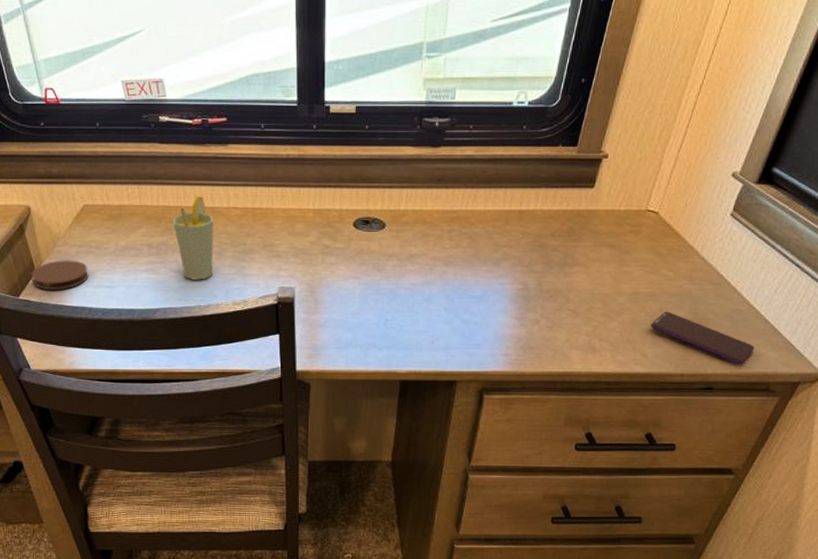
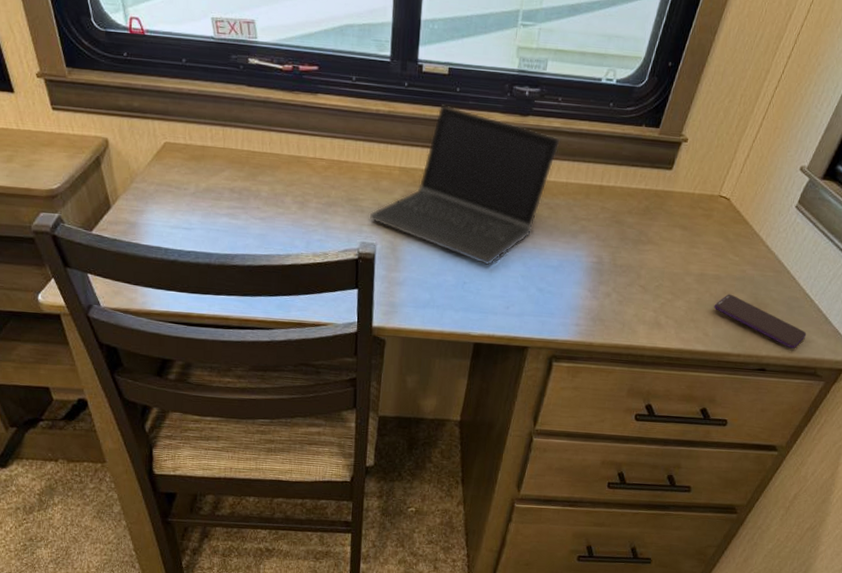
coaster: present [31,259,89,290] -> none [106,196,167,228]
cup: present [172,196,213,280] -> none [256,143,298,229]
laptop computer: none [287,143,474,301] -> present [370,104,560,266]

